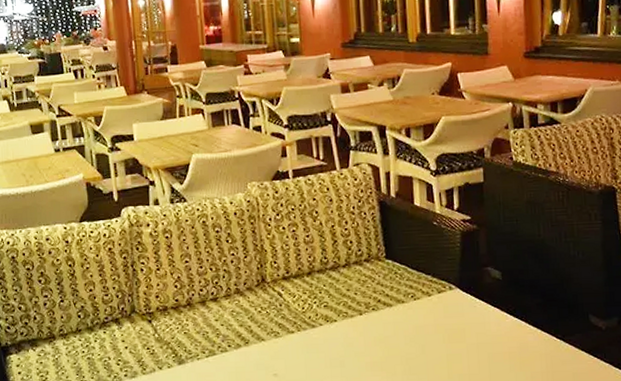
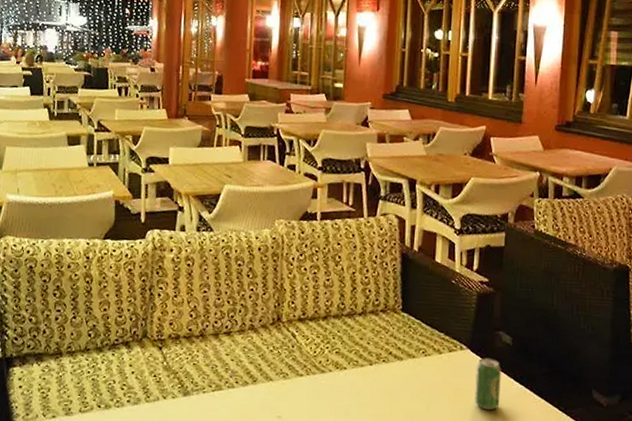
beverage can: none [467,294,496,346] -> present [475,357,501,411]

